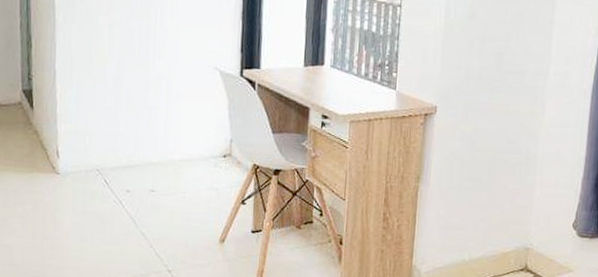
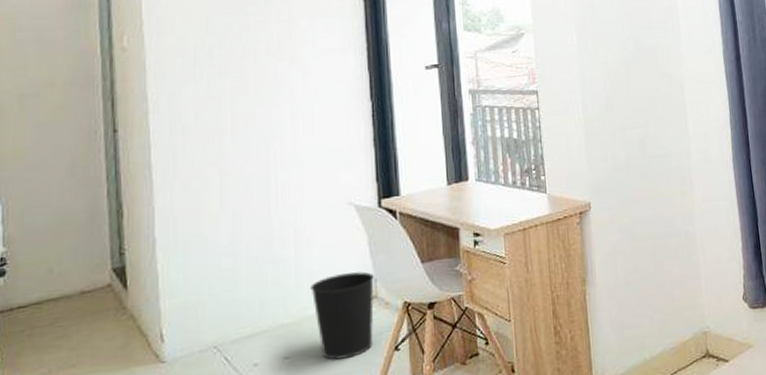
wastebasket: none [176,129,231,202] -> present [310,271,375,360]

